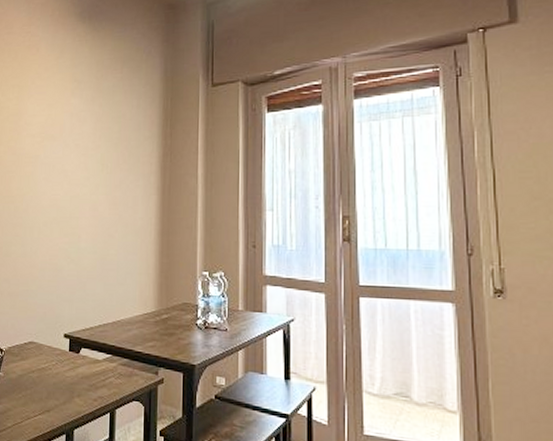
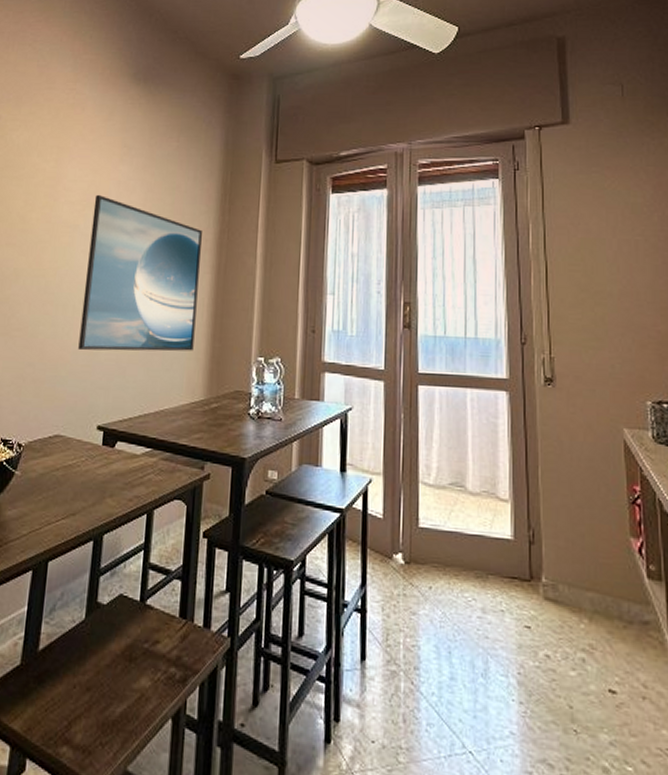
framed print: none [45,126,147,268] -> present [78,194,202,352]

